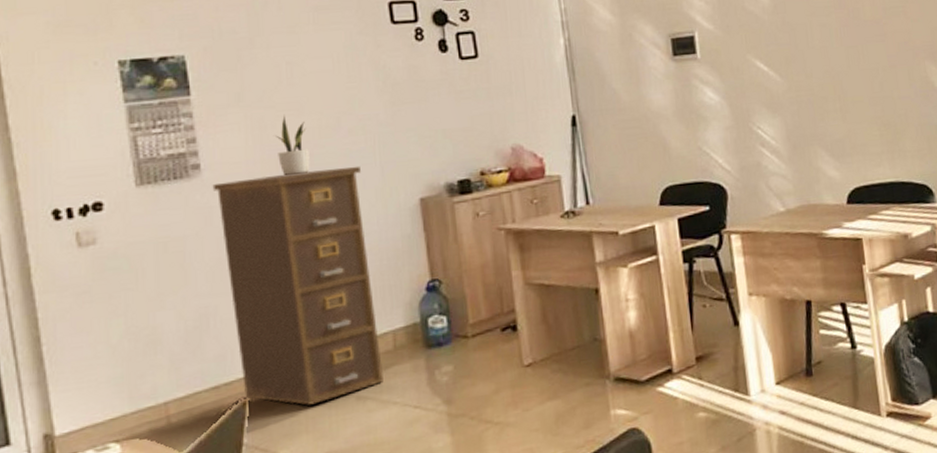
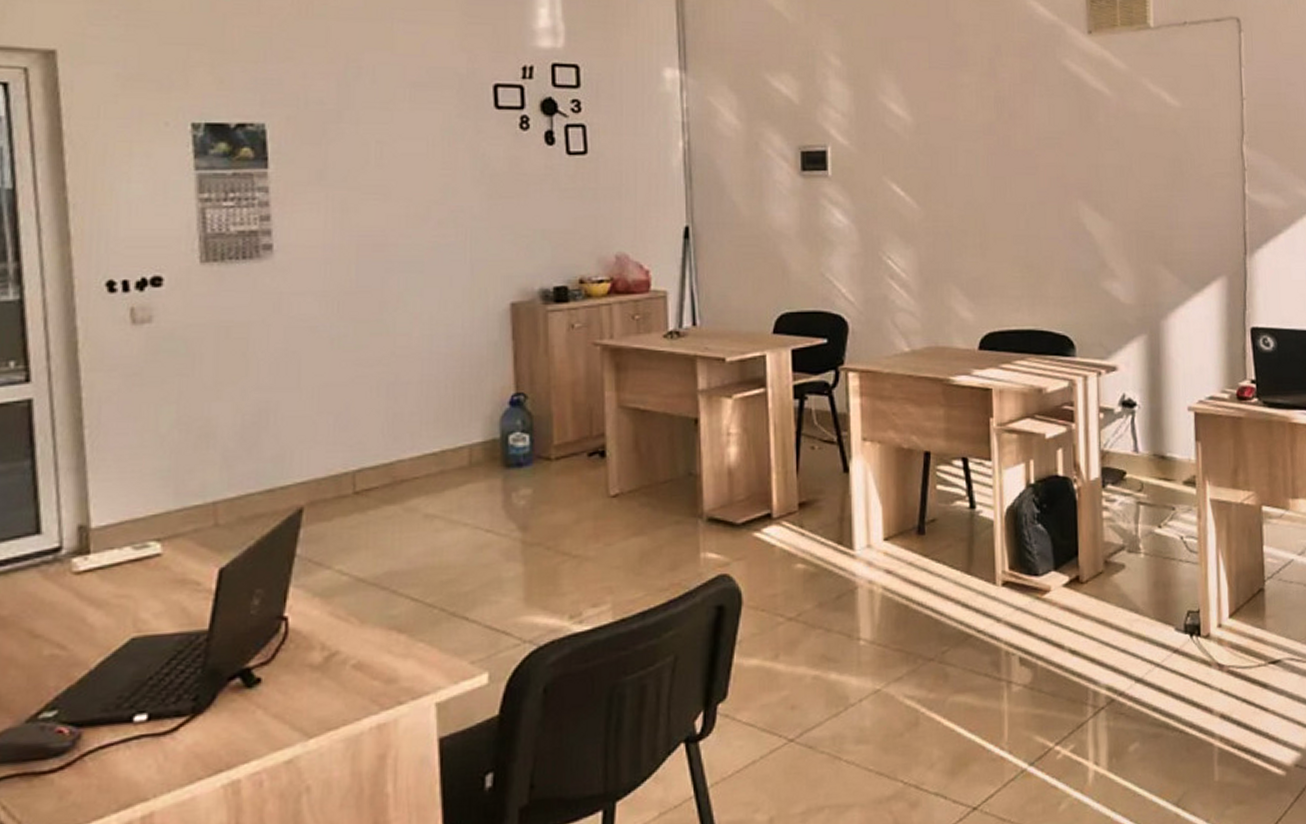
filing cabinet: present [212,165,383,405] -> none [284,261,455,519]
potted plant: present [275,114,310,176] -> none [358,198,394,266]

